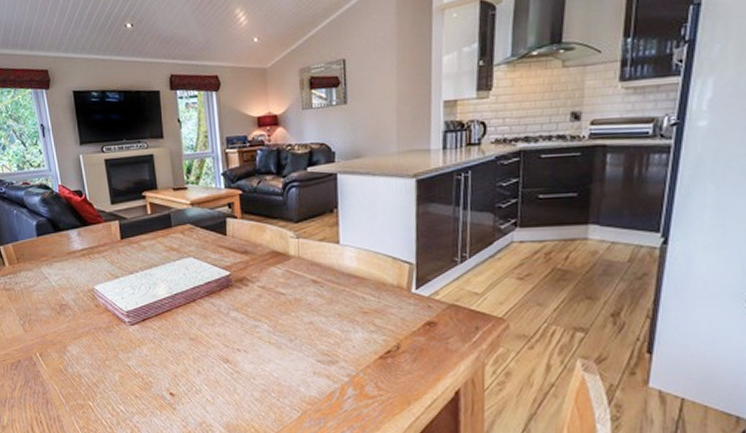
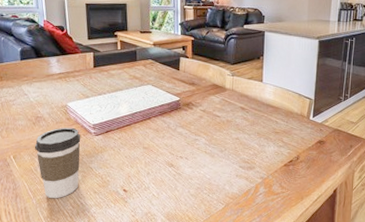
coffee cup: none [61,316,116,405] -> present [34,127,81,199]

